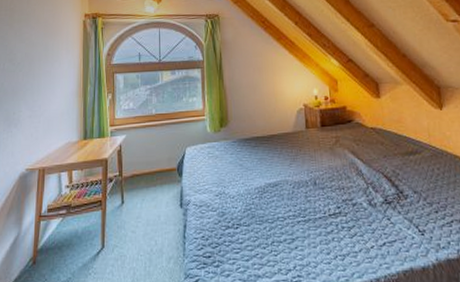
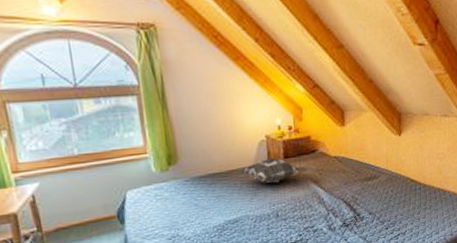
decorative pillow: none [281,125,344,151] -> present [241,157,307,184]

